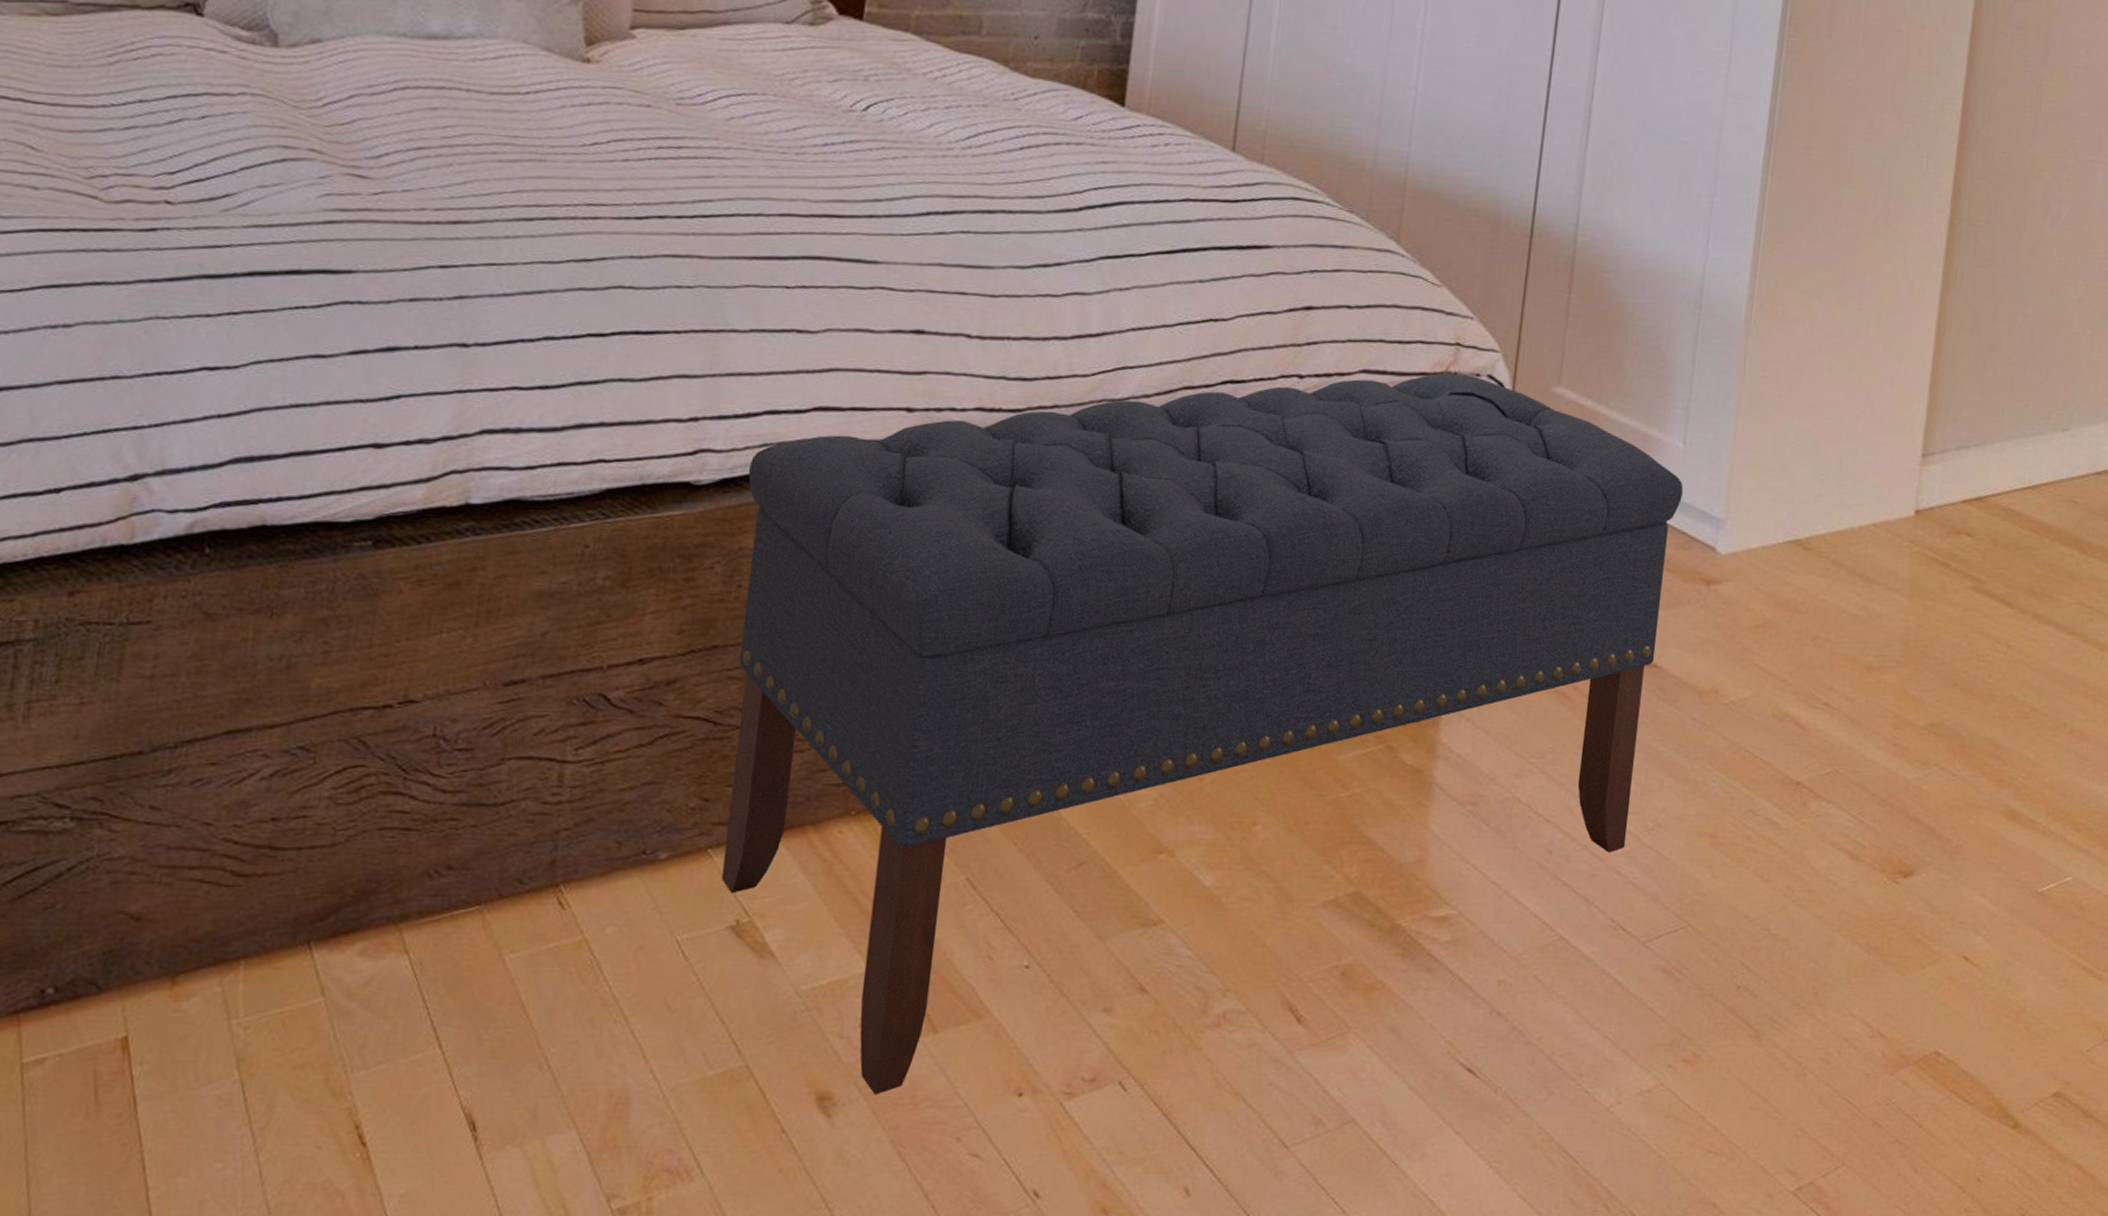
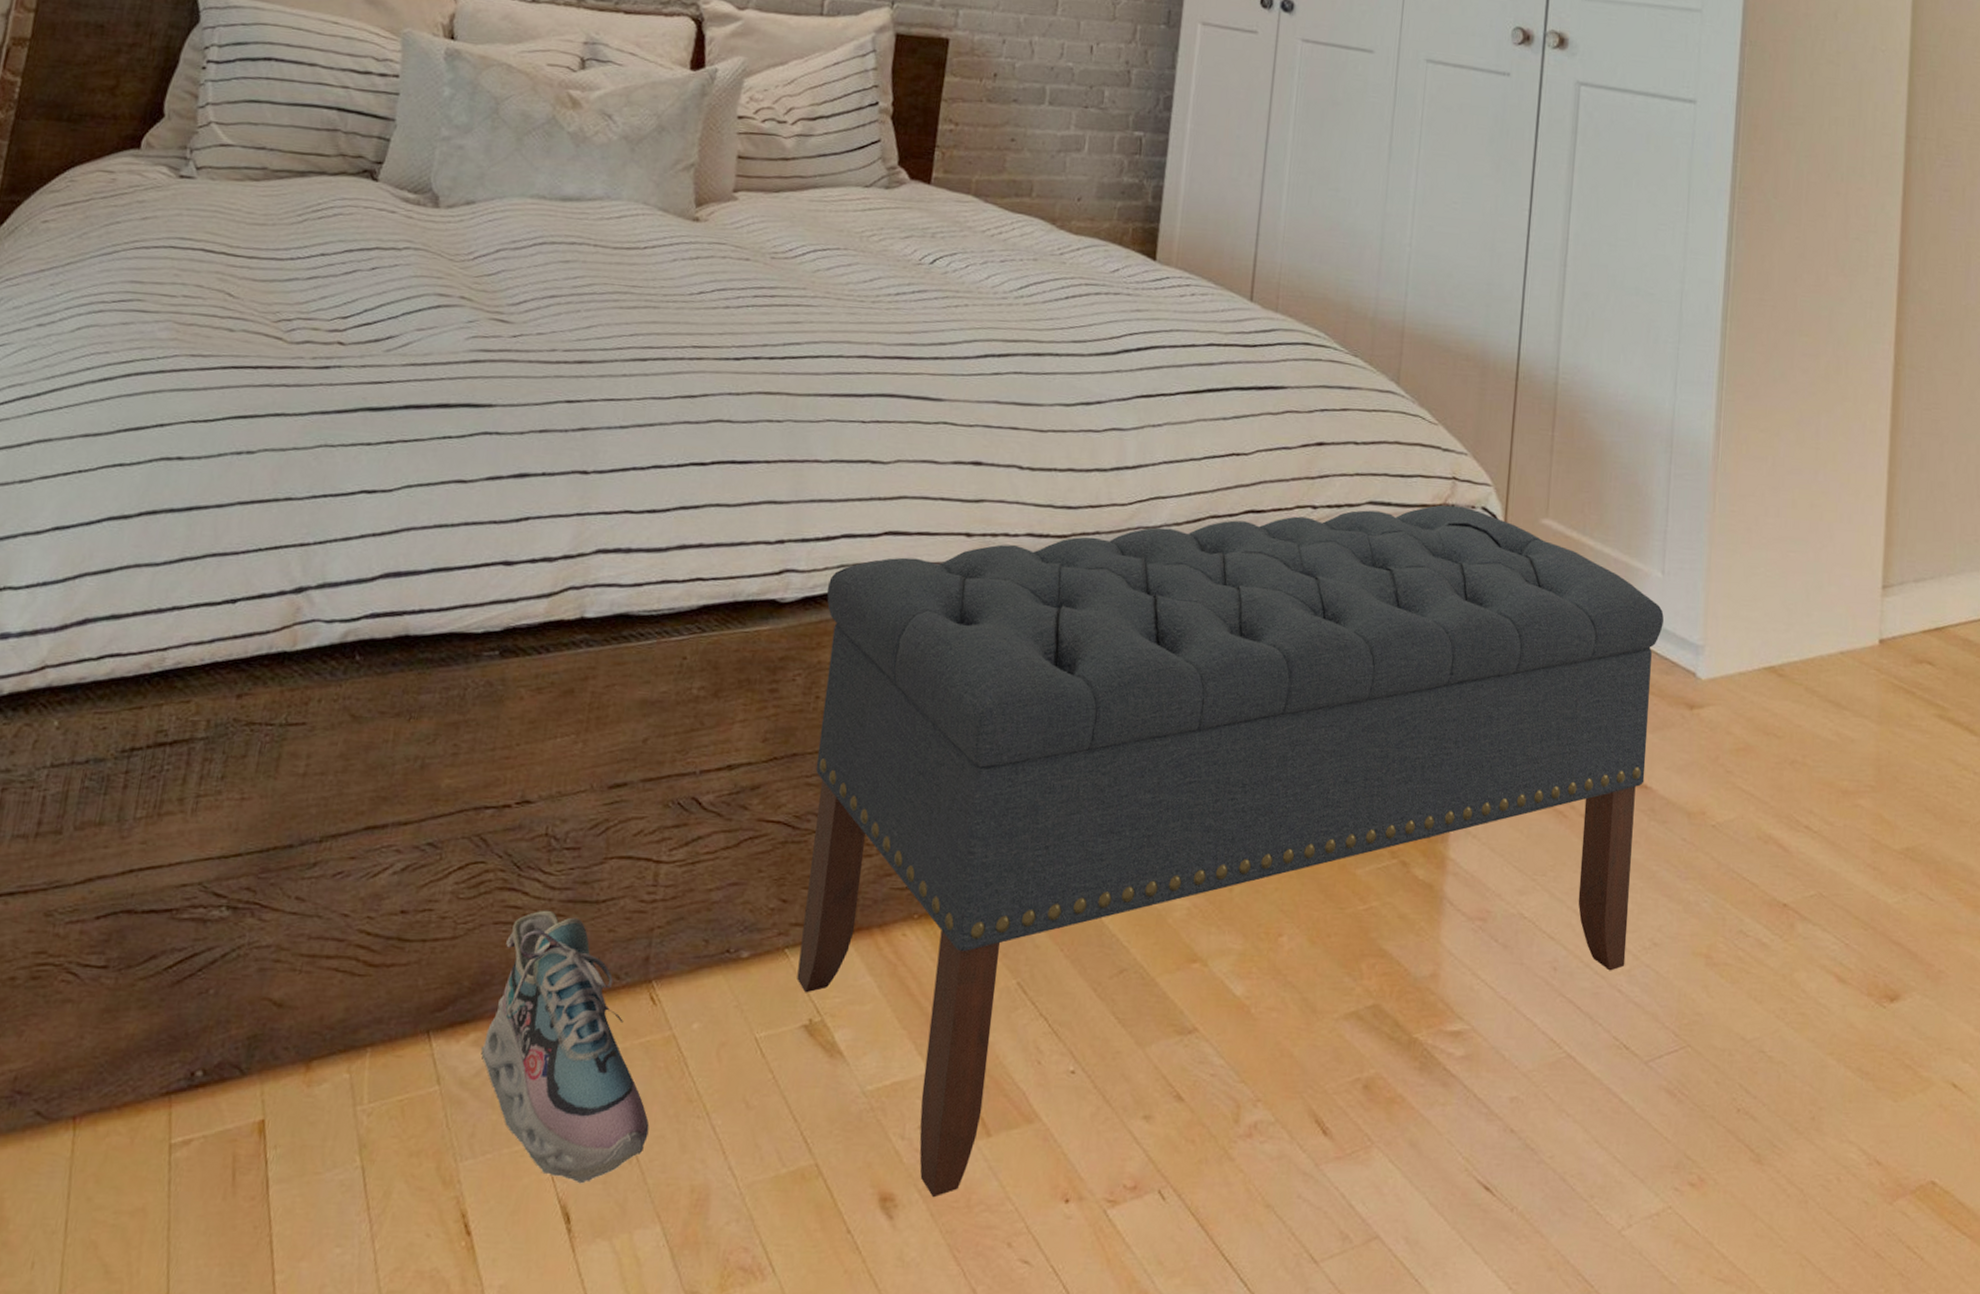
shoe: none [369,814,561,1092] -> present [481,910,650,1184]

